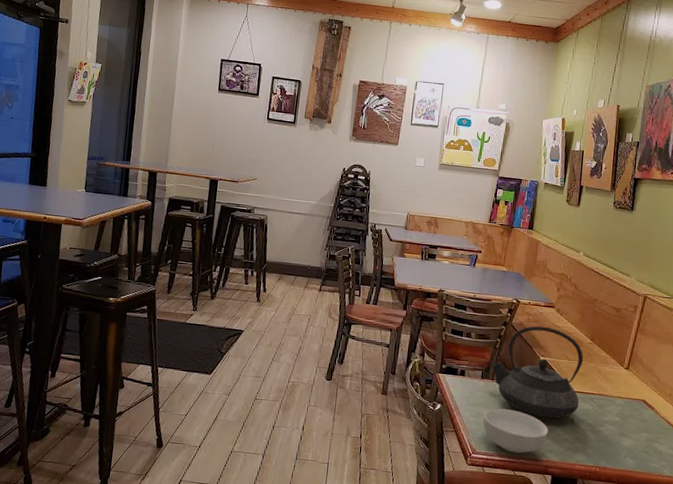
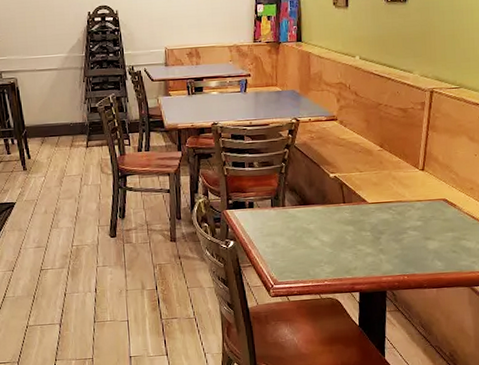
cereal bowl: present [483,408,549,454] -> none [280,233,350,277]
teapot: present [492,326,584,419] -> none [280,141,377,236]

